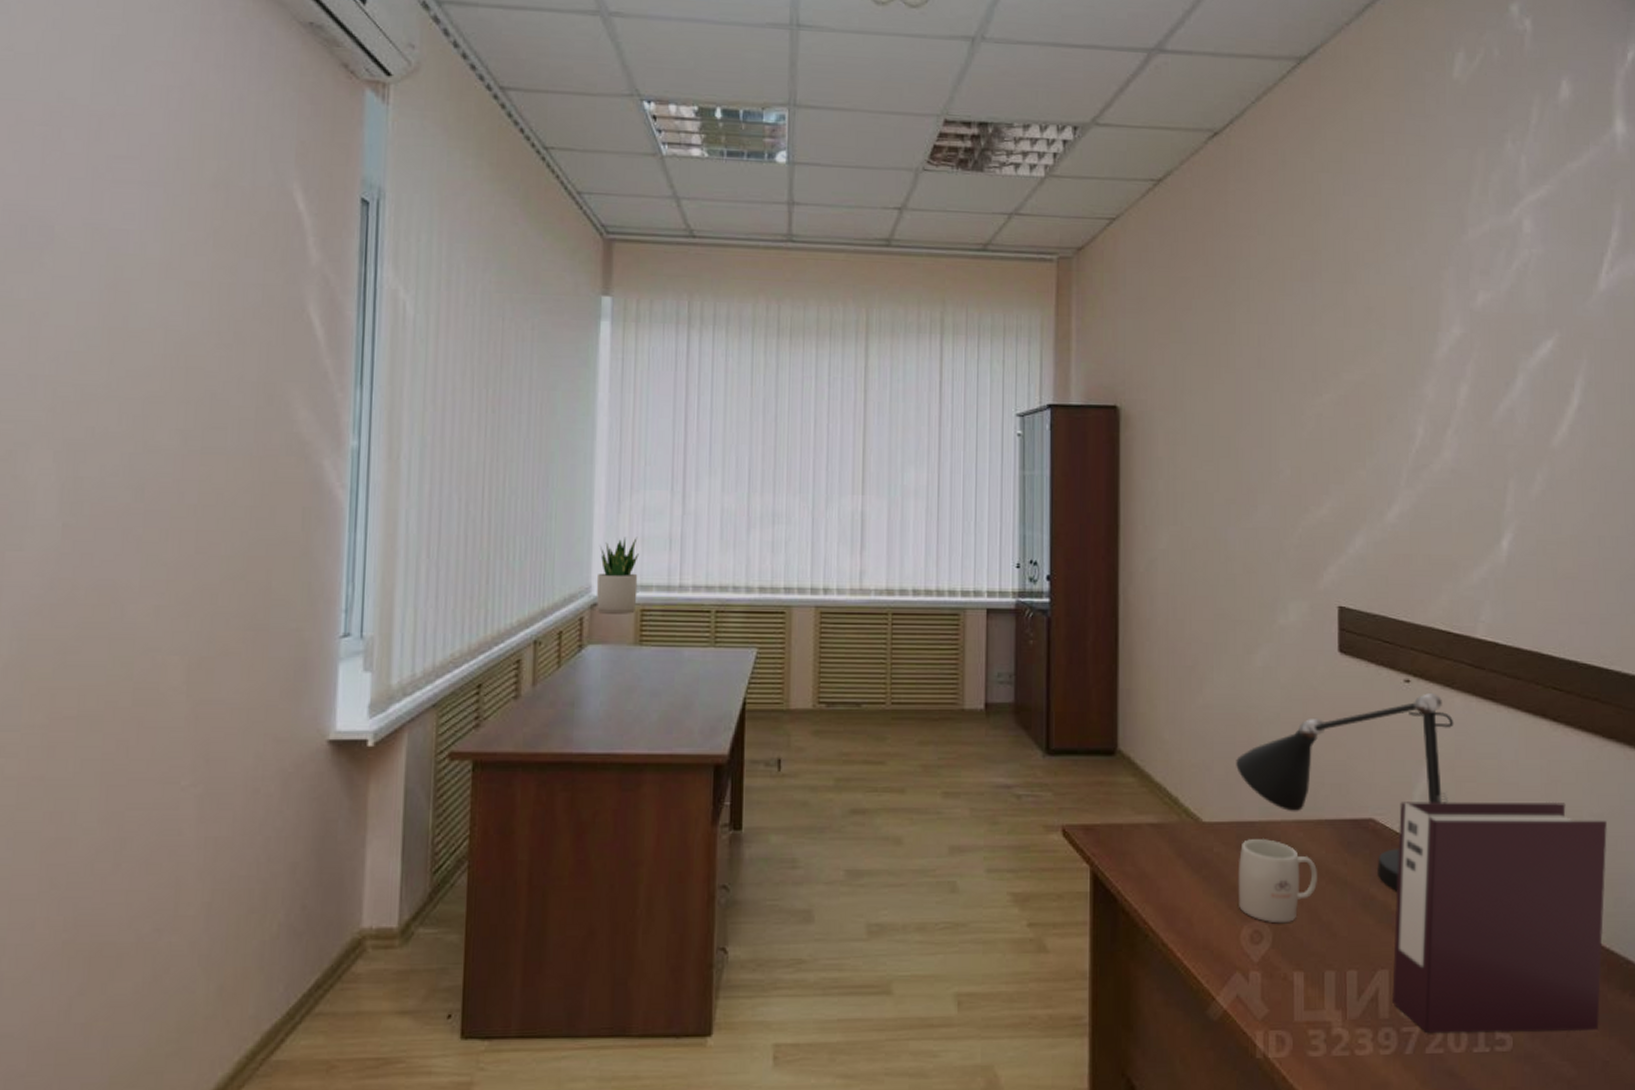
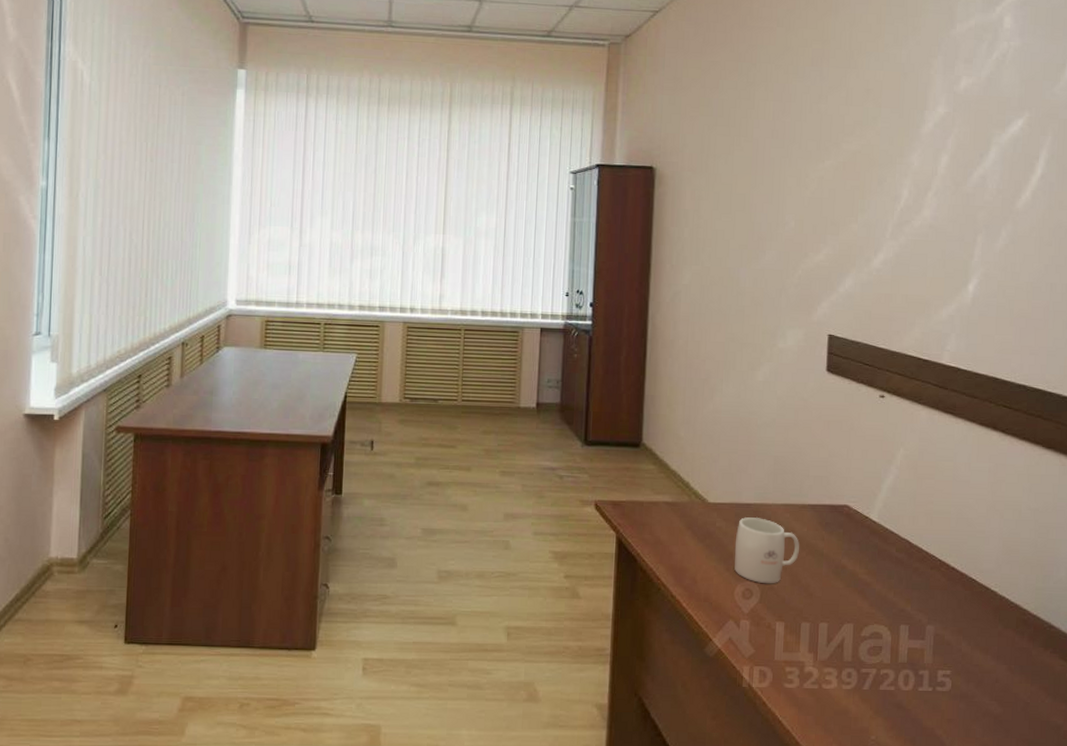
planter: present [597,536,639,614] -> none [231,262,265,324]
desk lamp: present [1236,692,1454,891] -> none [737,406,919,563]
binder: present [1392,801,1607,1034] -> none [855,492,1041,679]

